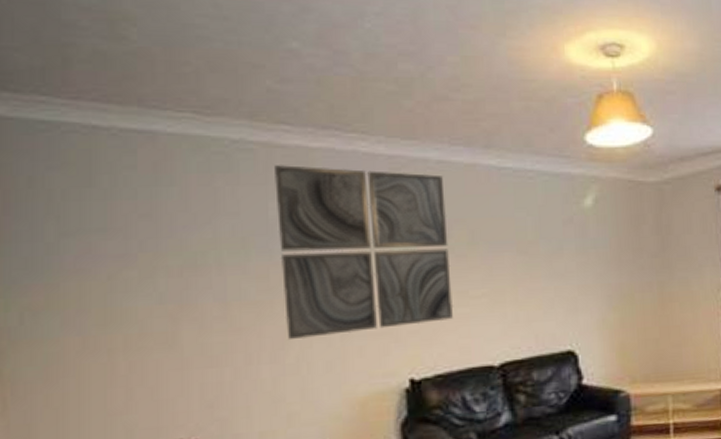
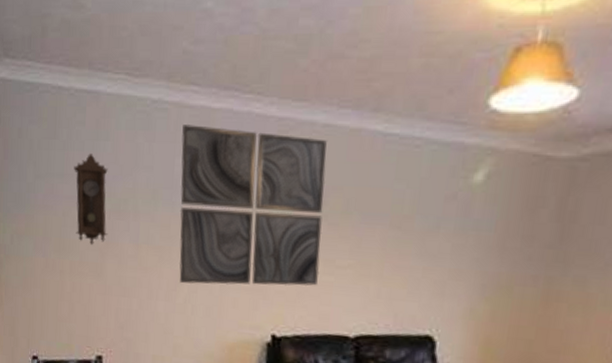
pendulum clock: none [122,202,181,312] -> present [74,153,108,246]

